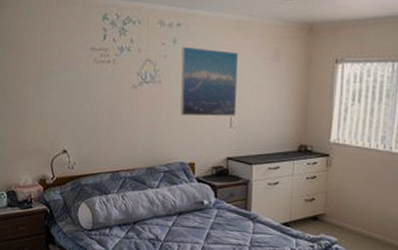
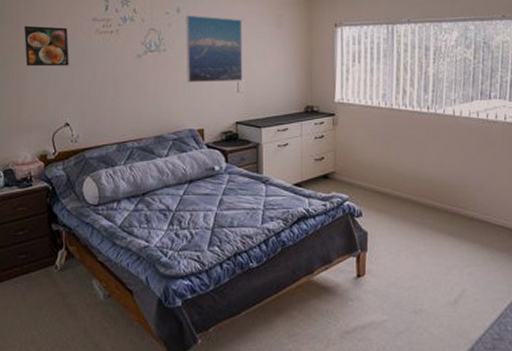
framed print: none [27,53,68,94] -> present [24,25,69,67]

